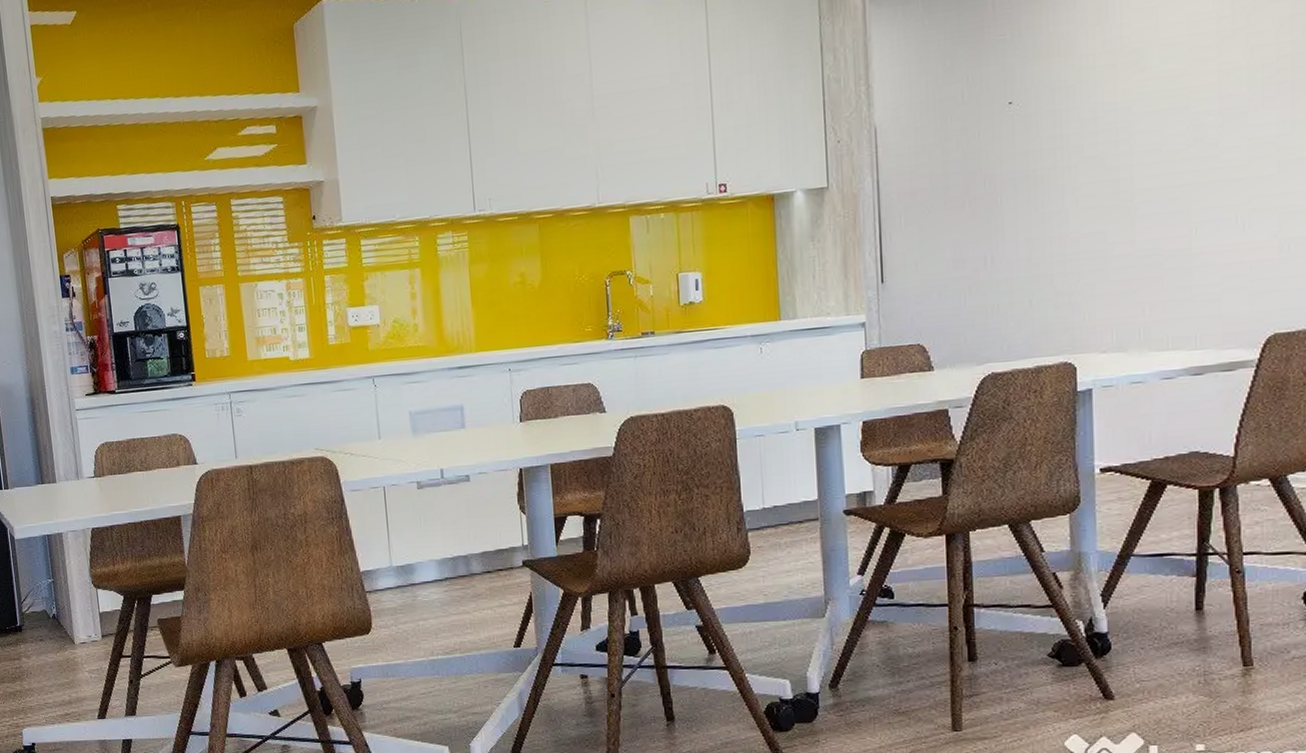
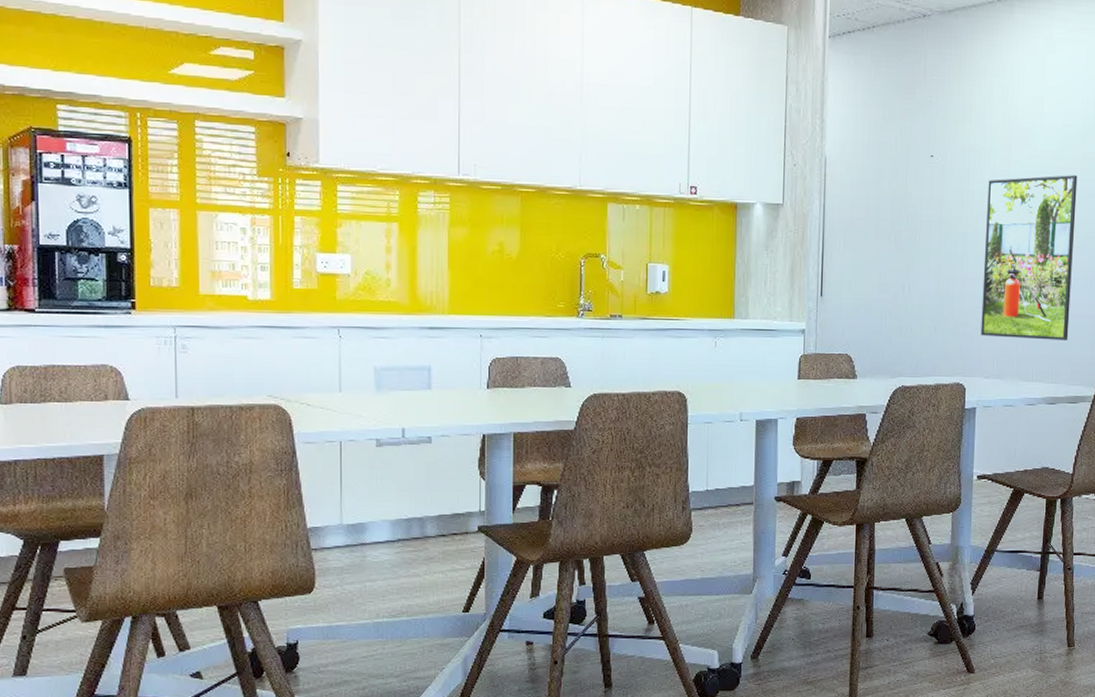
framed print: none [1089,93,1216,304] -> present [981,175,1078,340]

